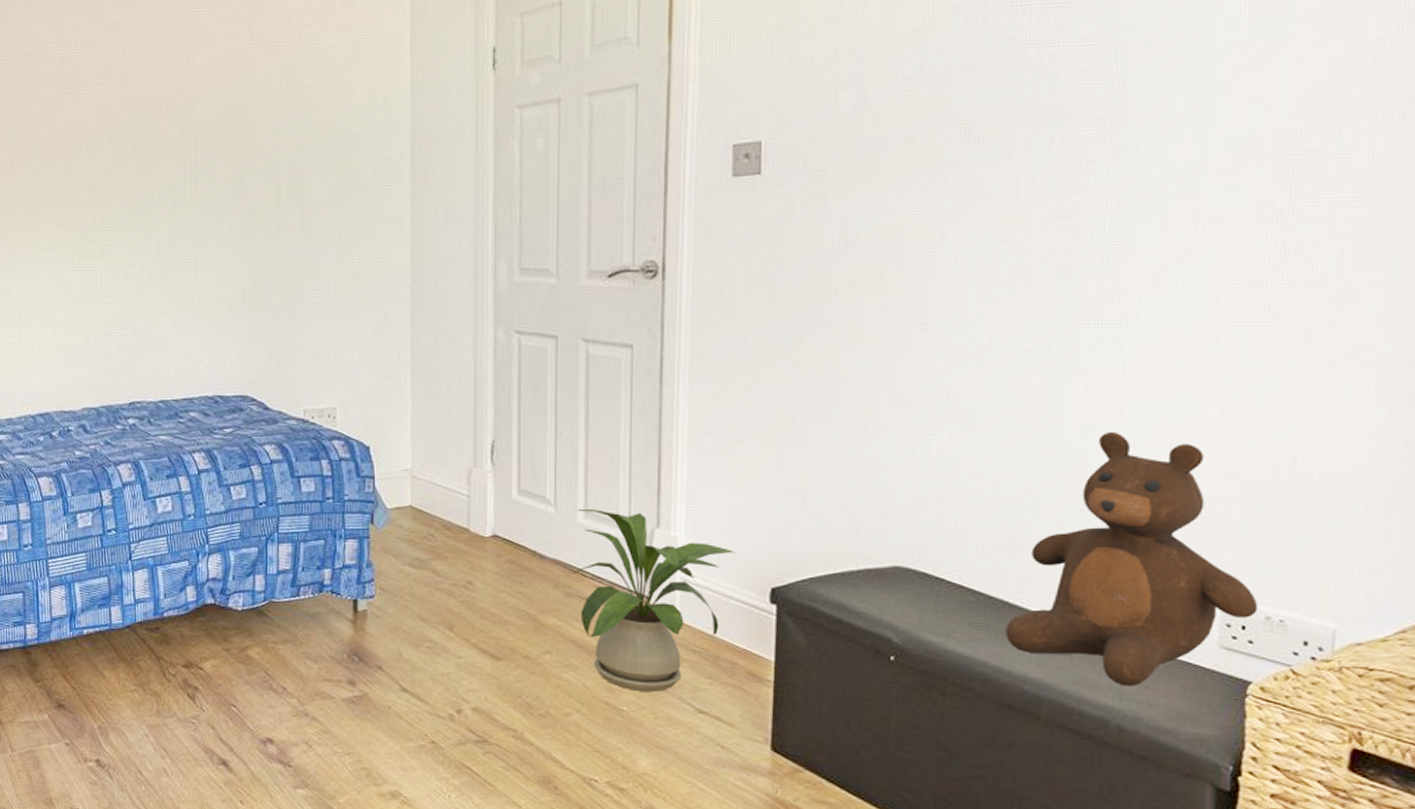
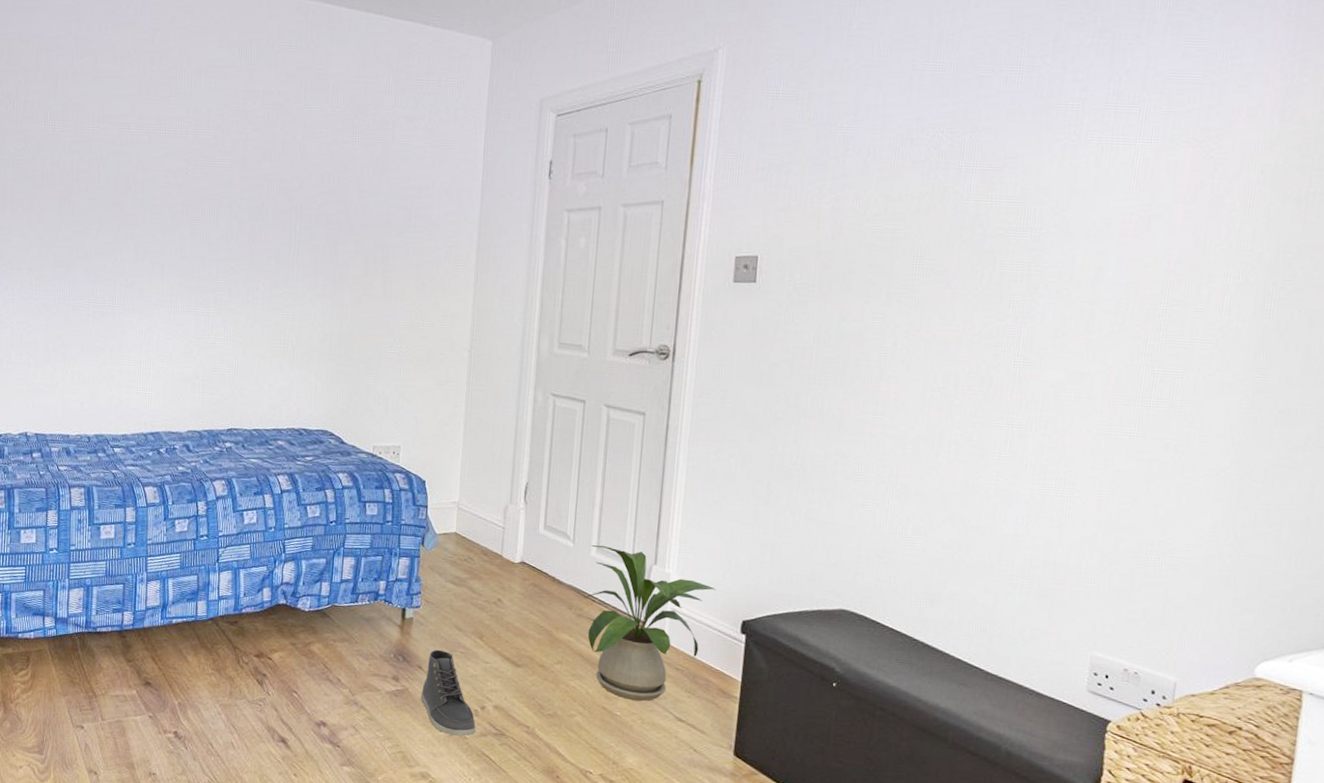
sneaker: none [384,645,453,747] -> present [421,649,476,736]
teddy bear: present [1005,431,1258,687] -> none [924,511,1119,719]

